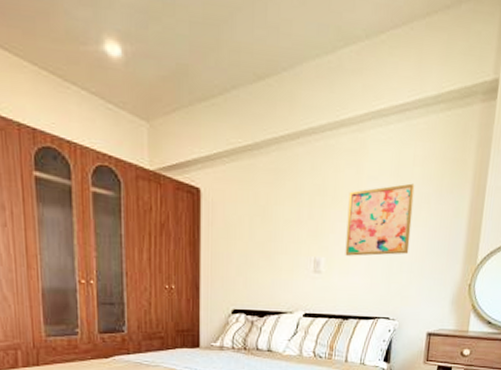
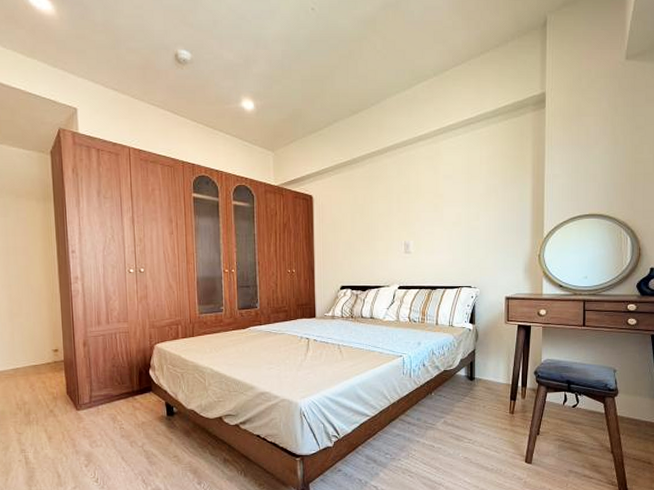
wall art: present [345,183,415,256] -> none [429,178,483,238]

